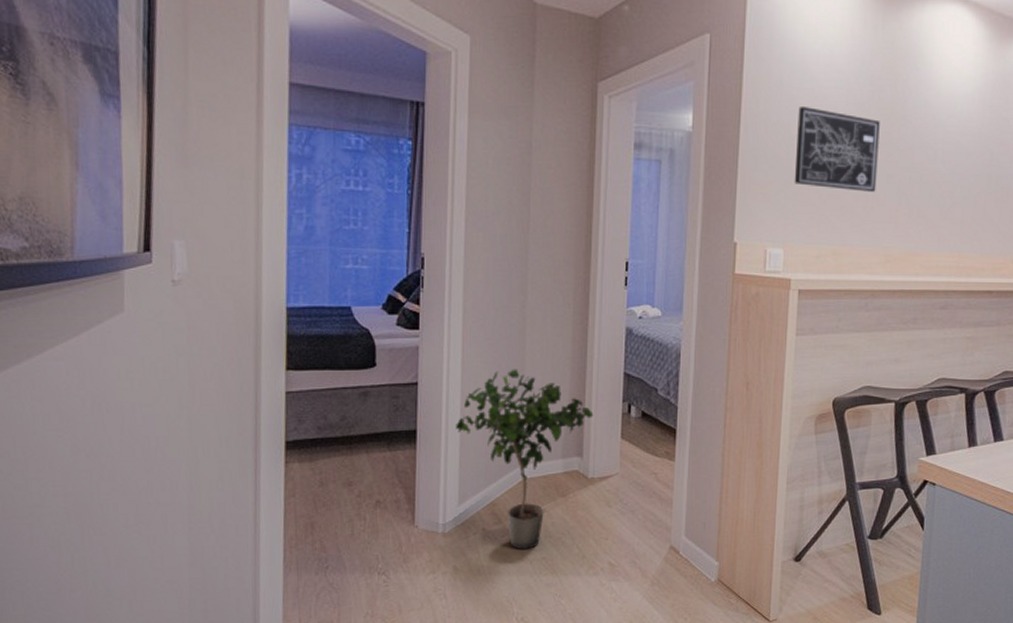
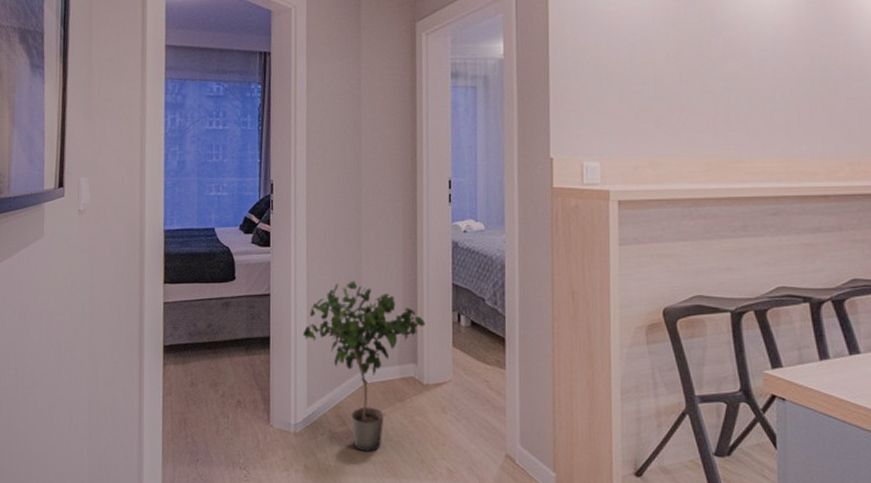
wall art: present [794,107,880,192] -> none [605,27,691,103]

